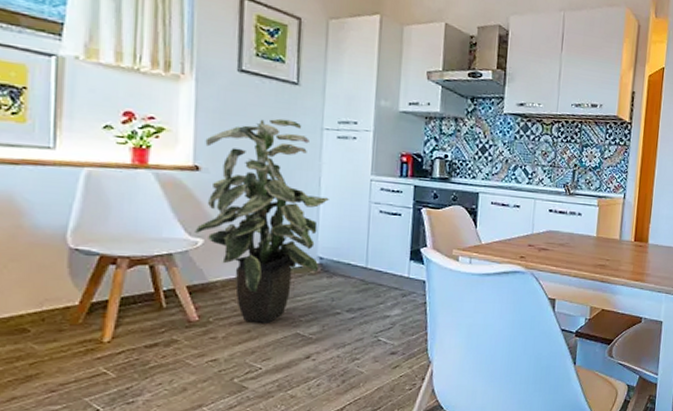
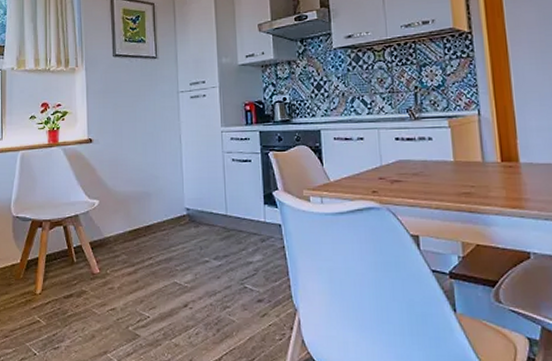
indoor plant: present [195,118,329,323] -> none [92,89,189,273]

